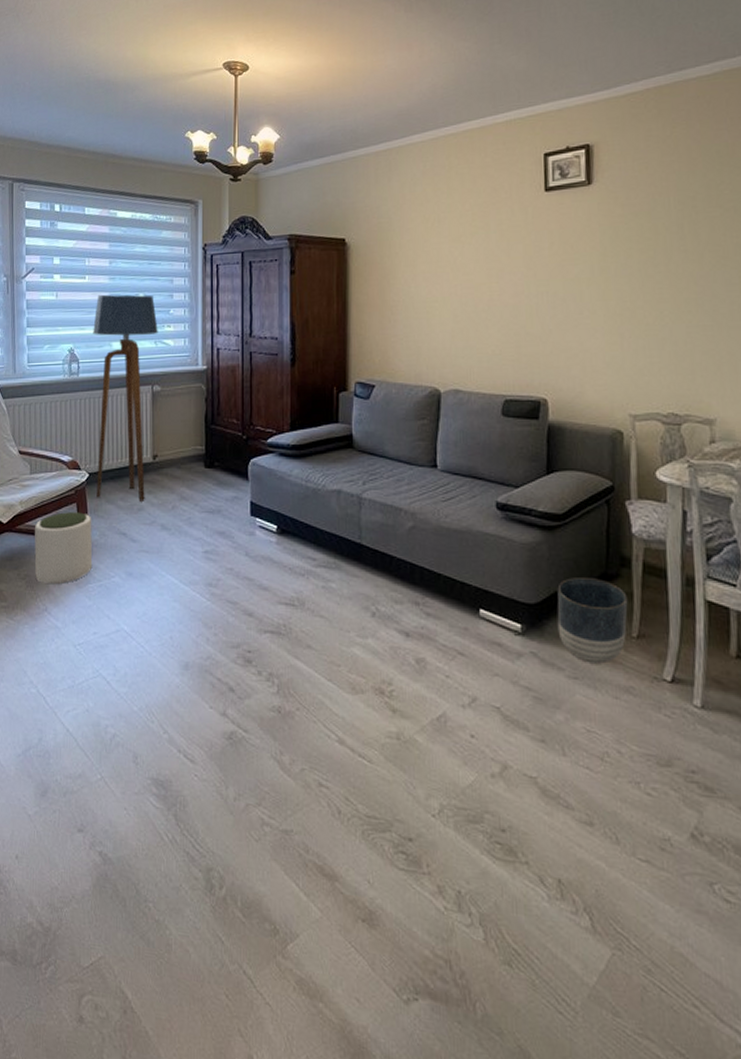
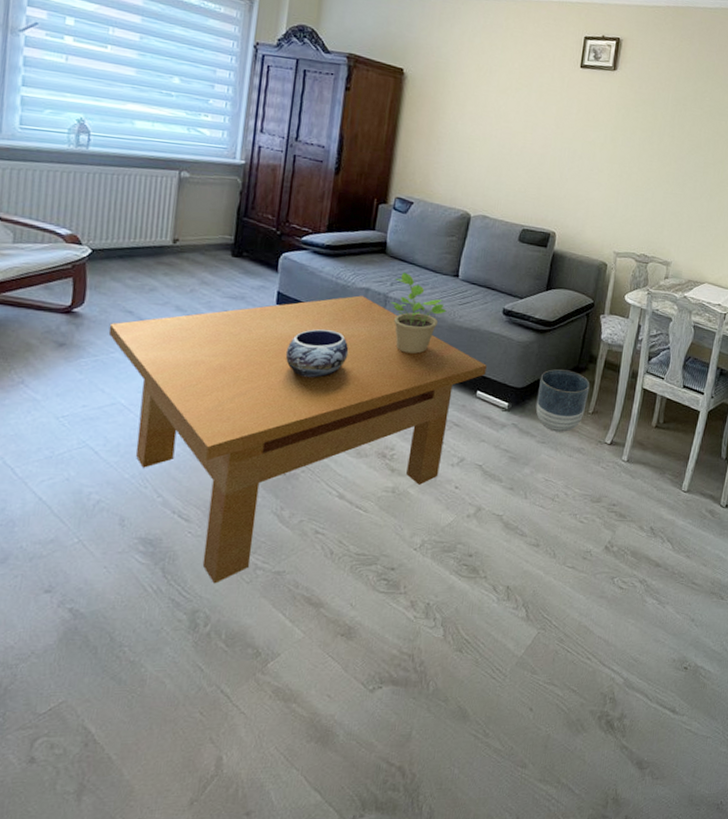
plant pot: present [34,512,93,584] -> none [10,285,92,357]
floor lamp: present [93,294,158,502] -> none [99,68,193,283]
table: none [108,499,487,838] -> present [108,295,487,584]
decorative bowl: none [265,541,329,597] -> present [285,329,349,378]
potted plant: none [366,467,429,565] -> present [391,272,447,354]

